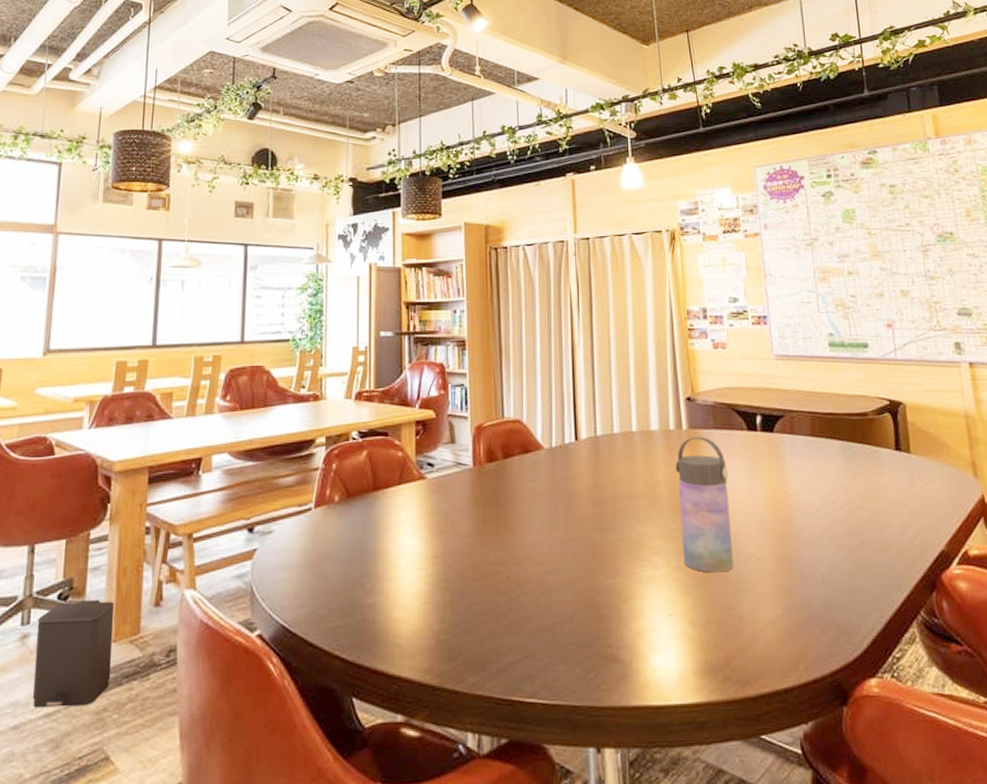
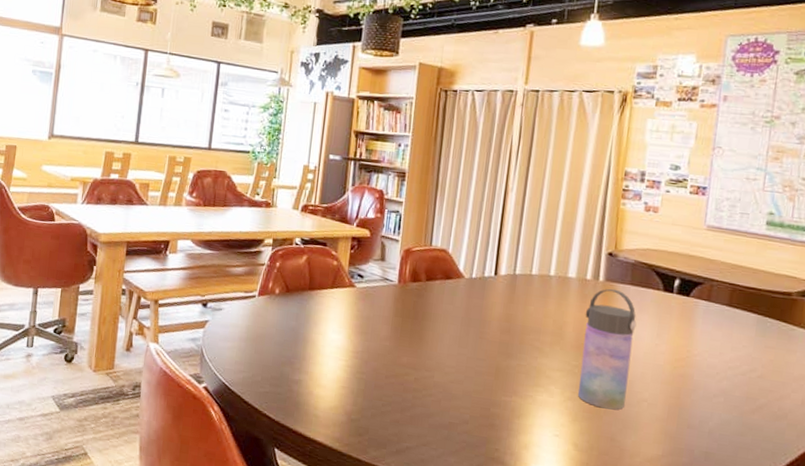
pedal bin: present [32,600,115,708] -> none [33,336,96,414]

